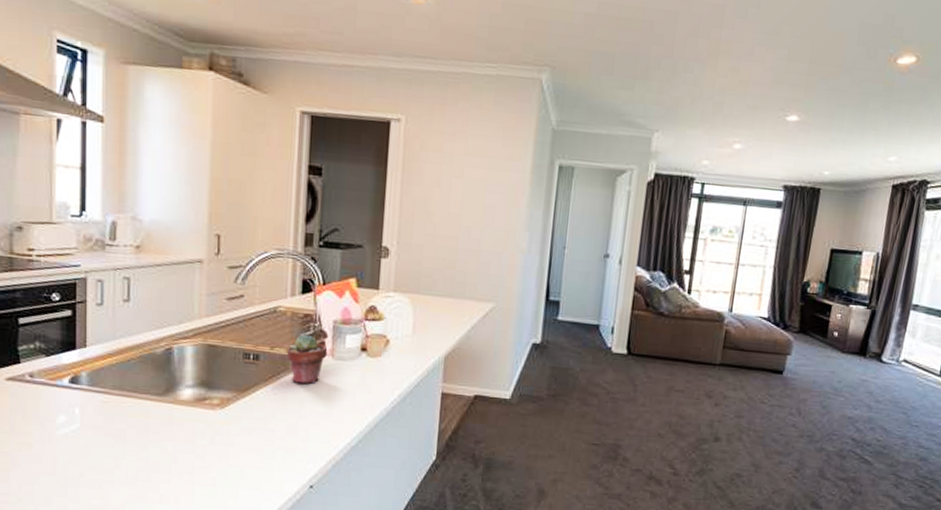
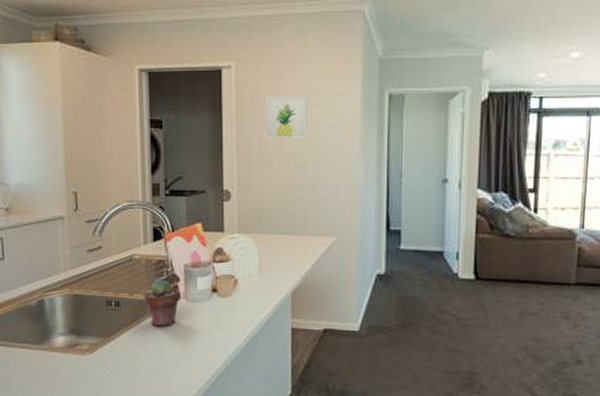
wall art: none [430,154,477,202] -> present [265,96,307,139]

